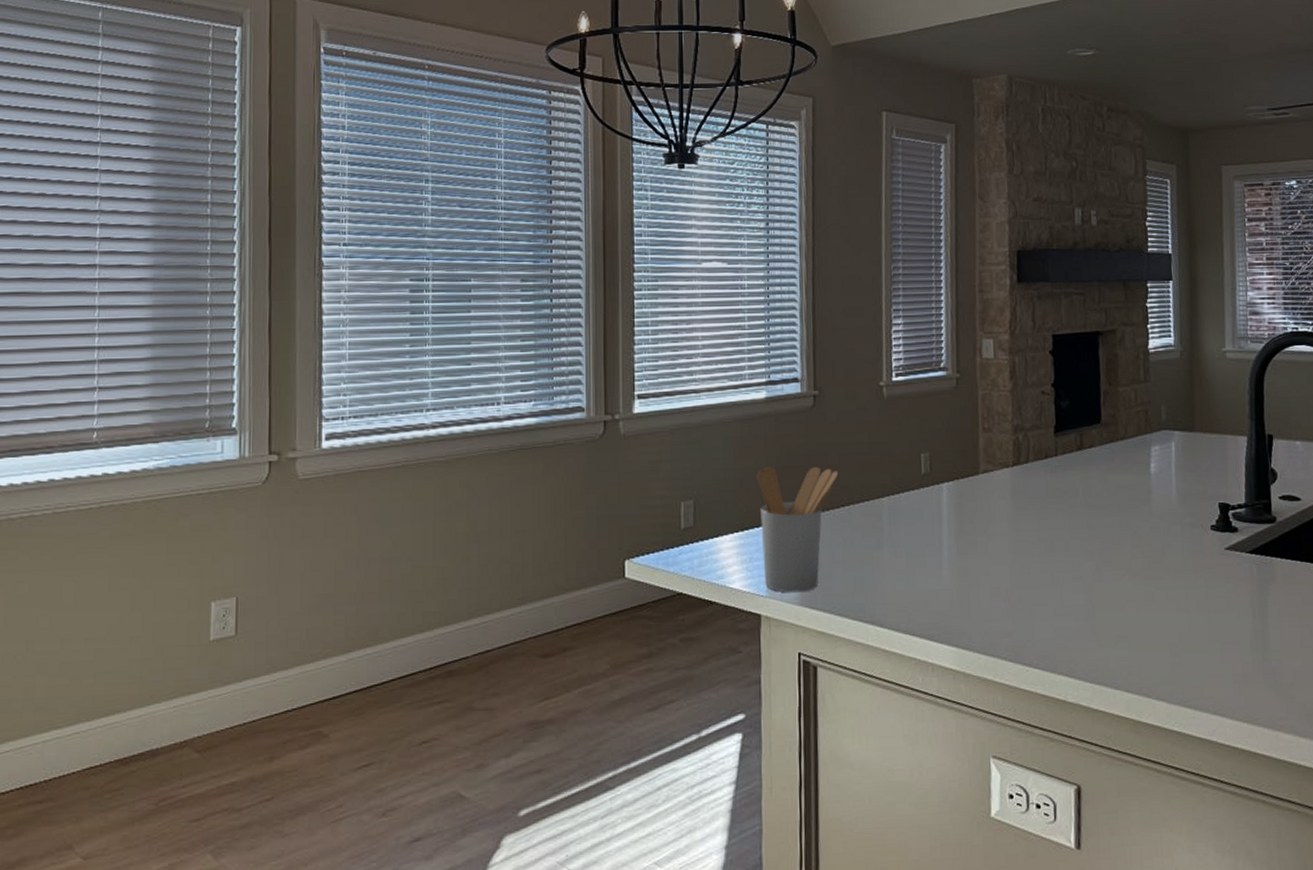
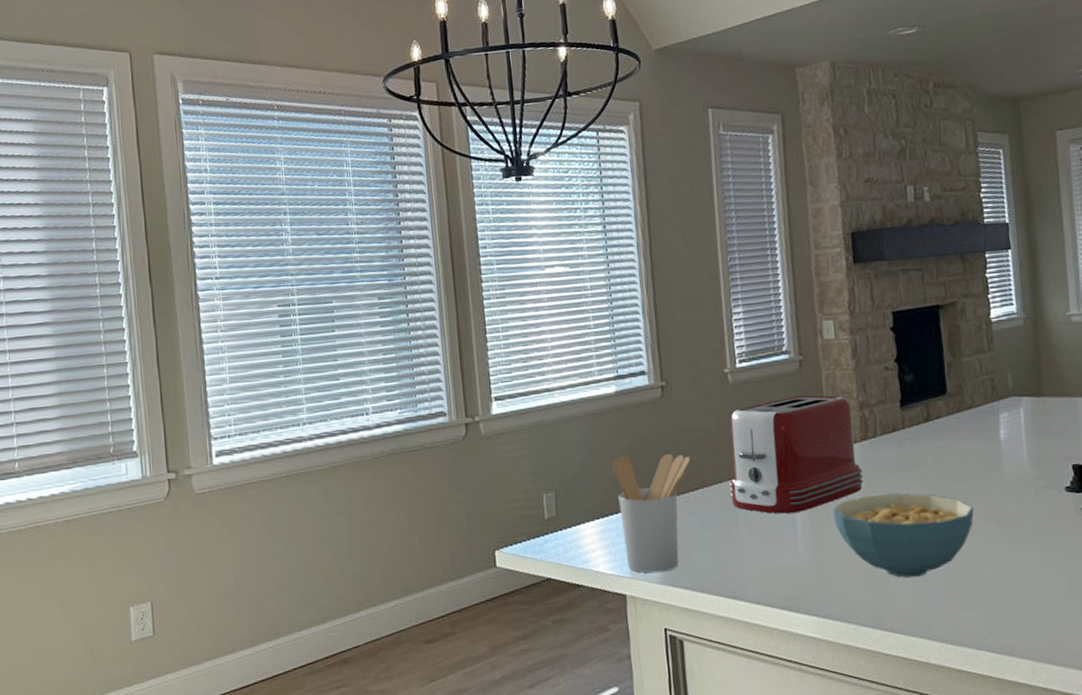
toaster: none [876,415,1013,537] -> present [729,395,864,514]
cereal bowl: none [979,522,1121,611] -> present [832,493,974,578]

